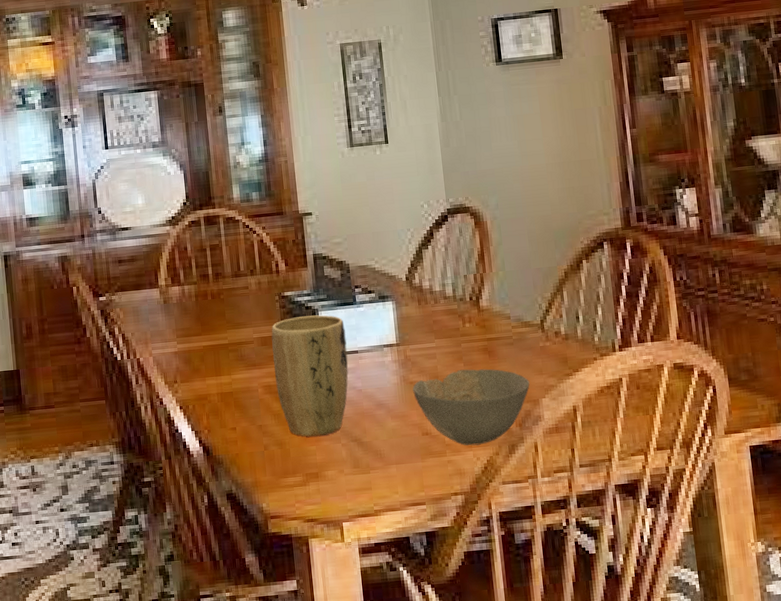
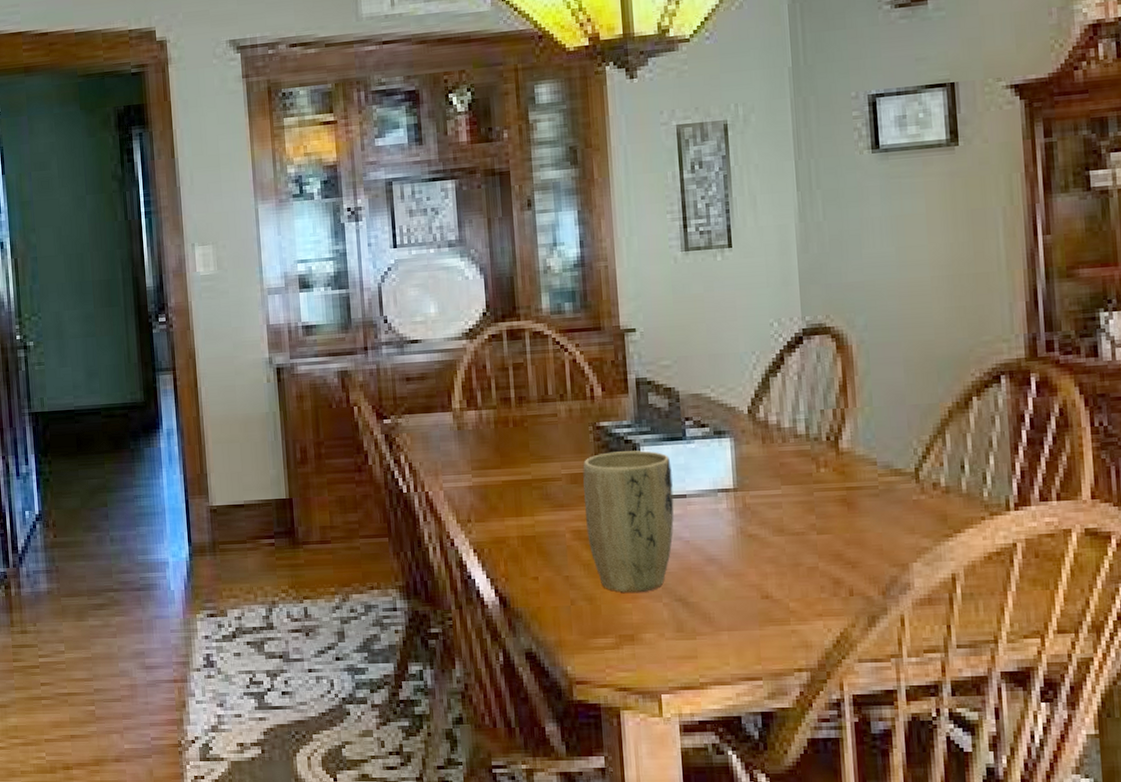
bowl: present [412,369,530,446] -> none [751,523,898,615]

